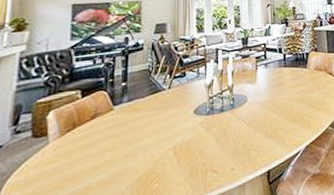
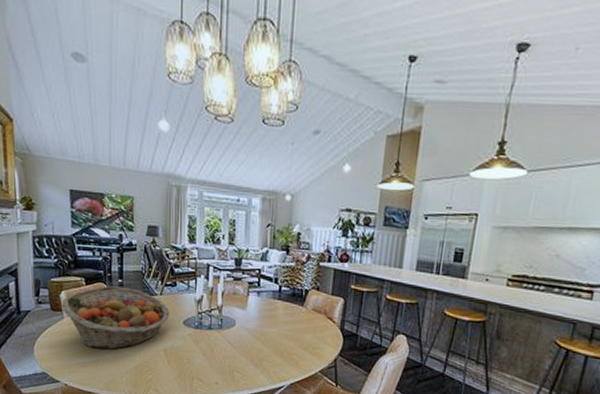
fruit basket: none [46,89,179,172] -> present [60,286,169,350]

